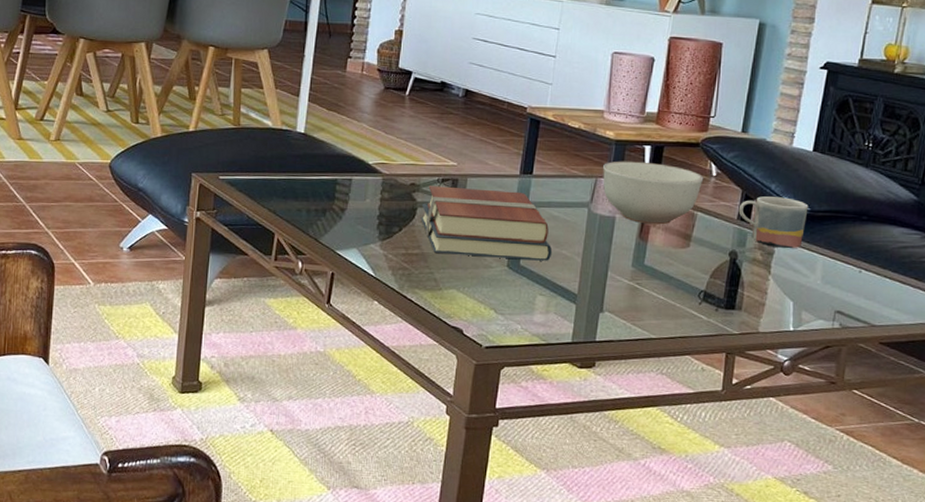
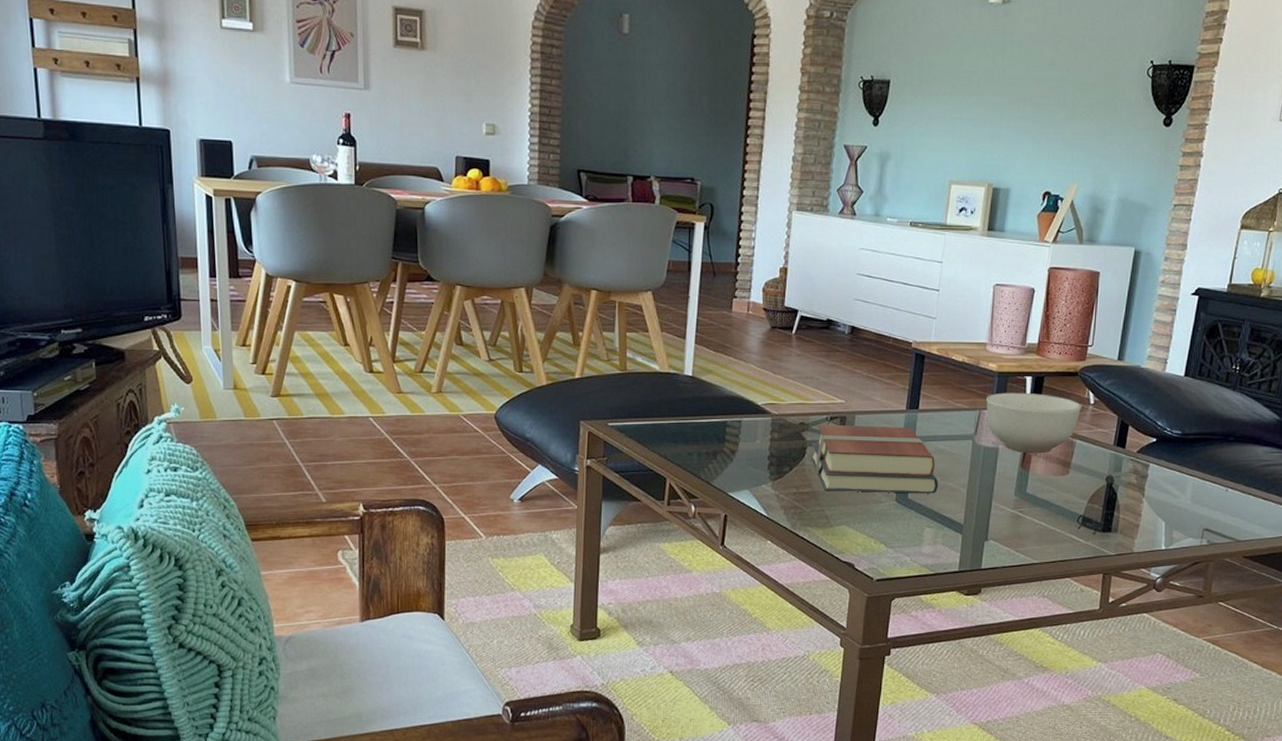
mug: present [738,196,809,249] -> none [1114,422,1180,472]

